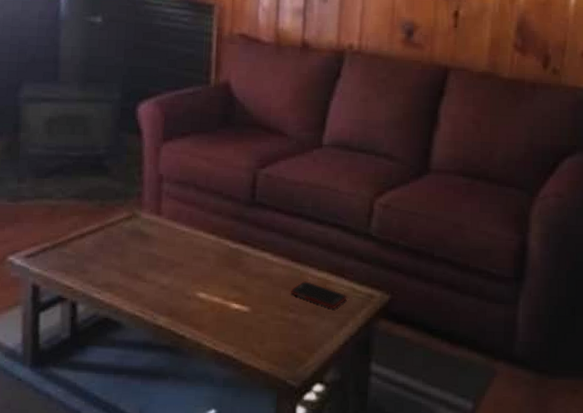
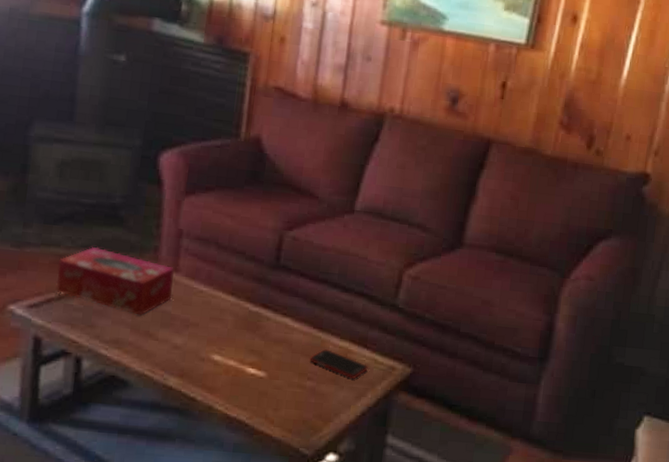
tissue box: none [50,197,158,259] -> present [56,247,175,316]

